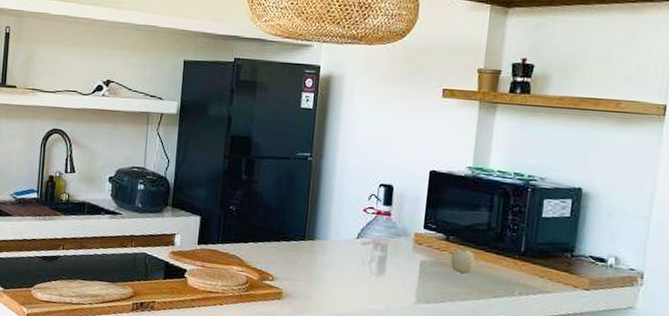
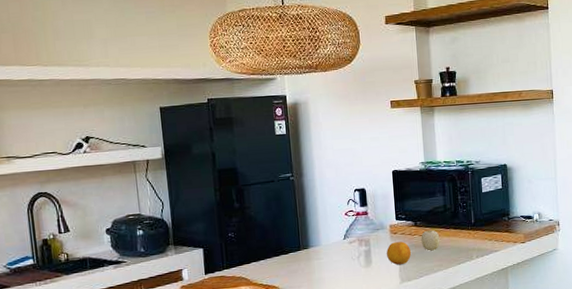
fruit: none [405,254,437,283] -> present [387,241,412,265]

